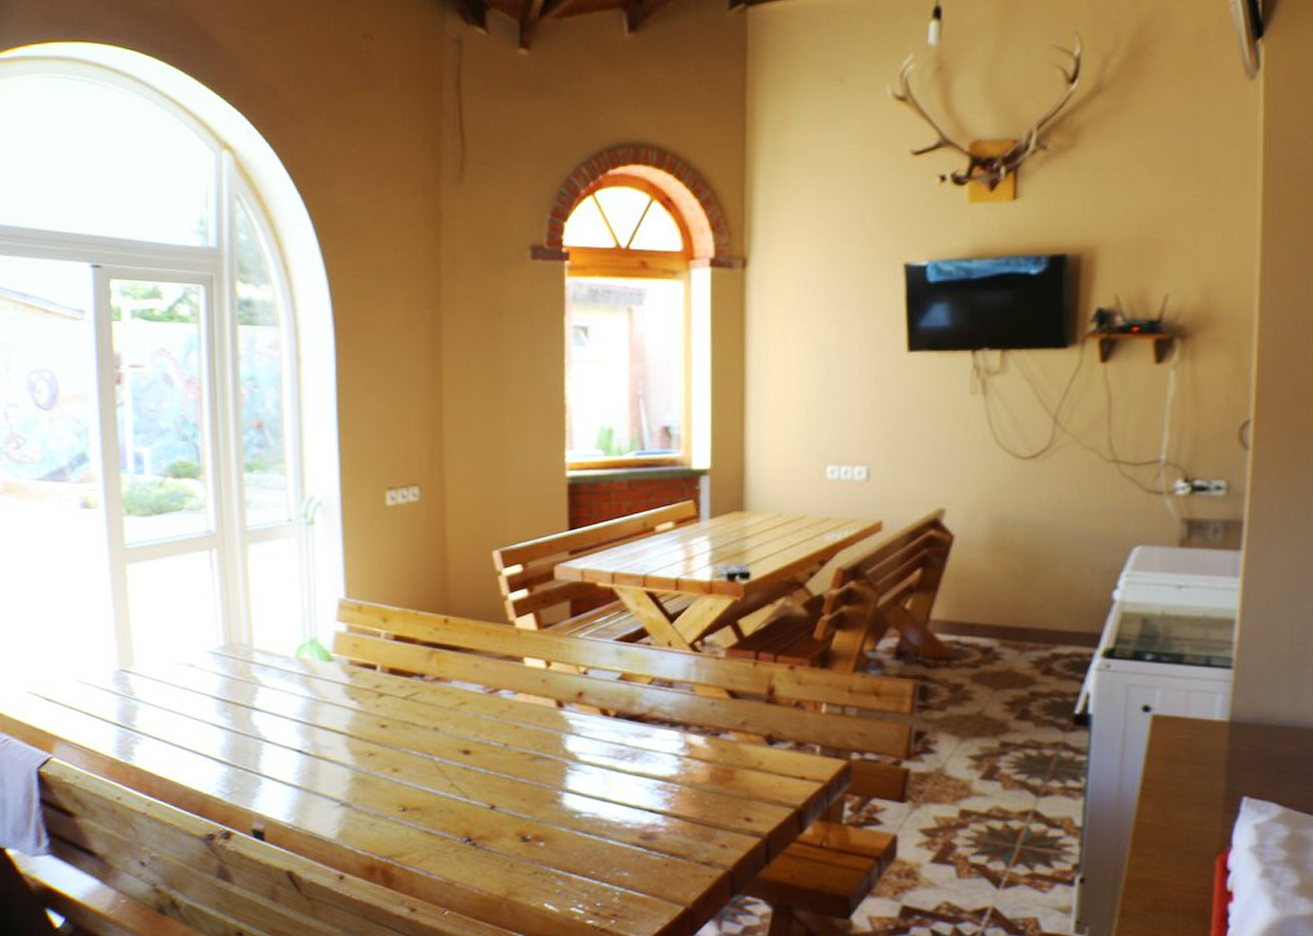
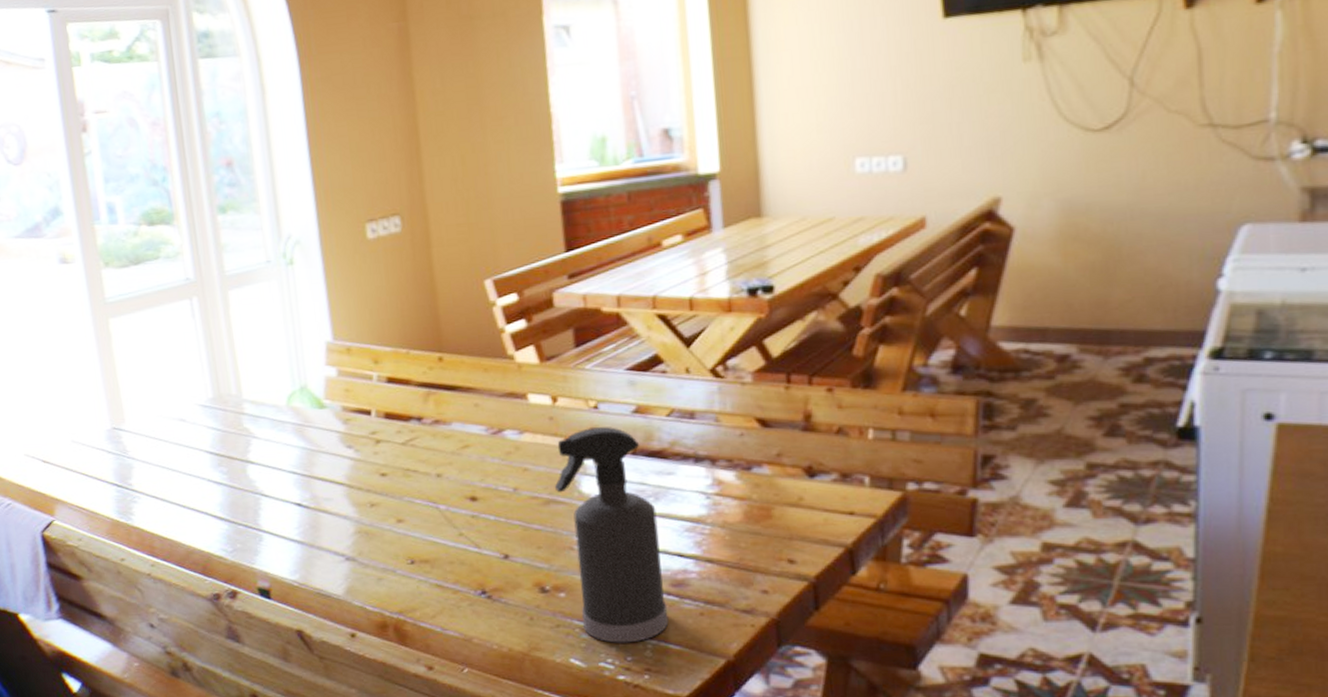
spray bottle: none [542,691,636,890] -> present [554,427,669,643]

